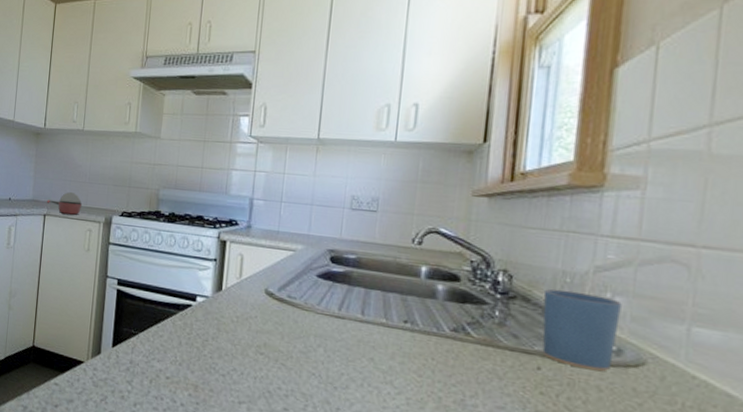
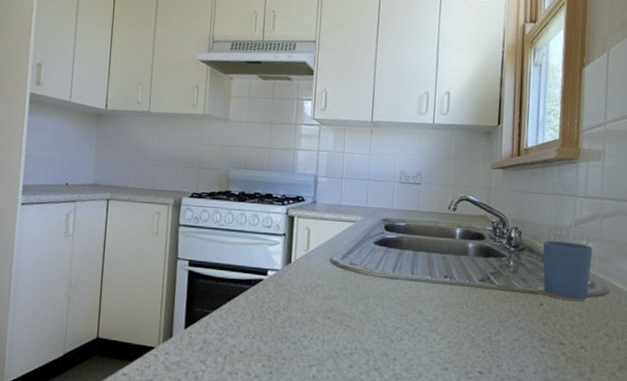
saucepan: present [47,192,82,215] -> none [110,175,149,199]

